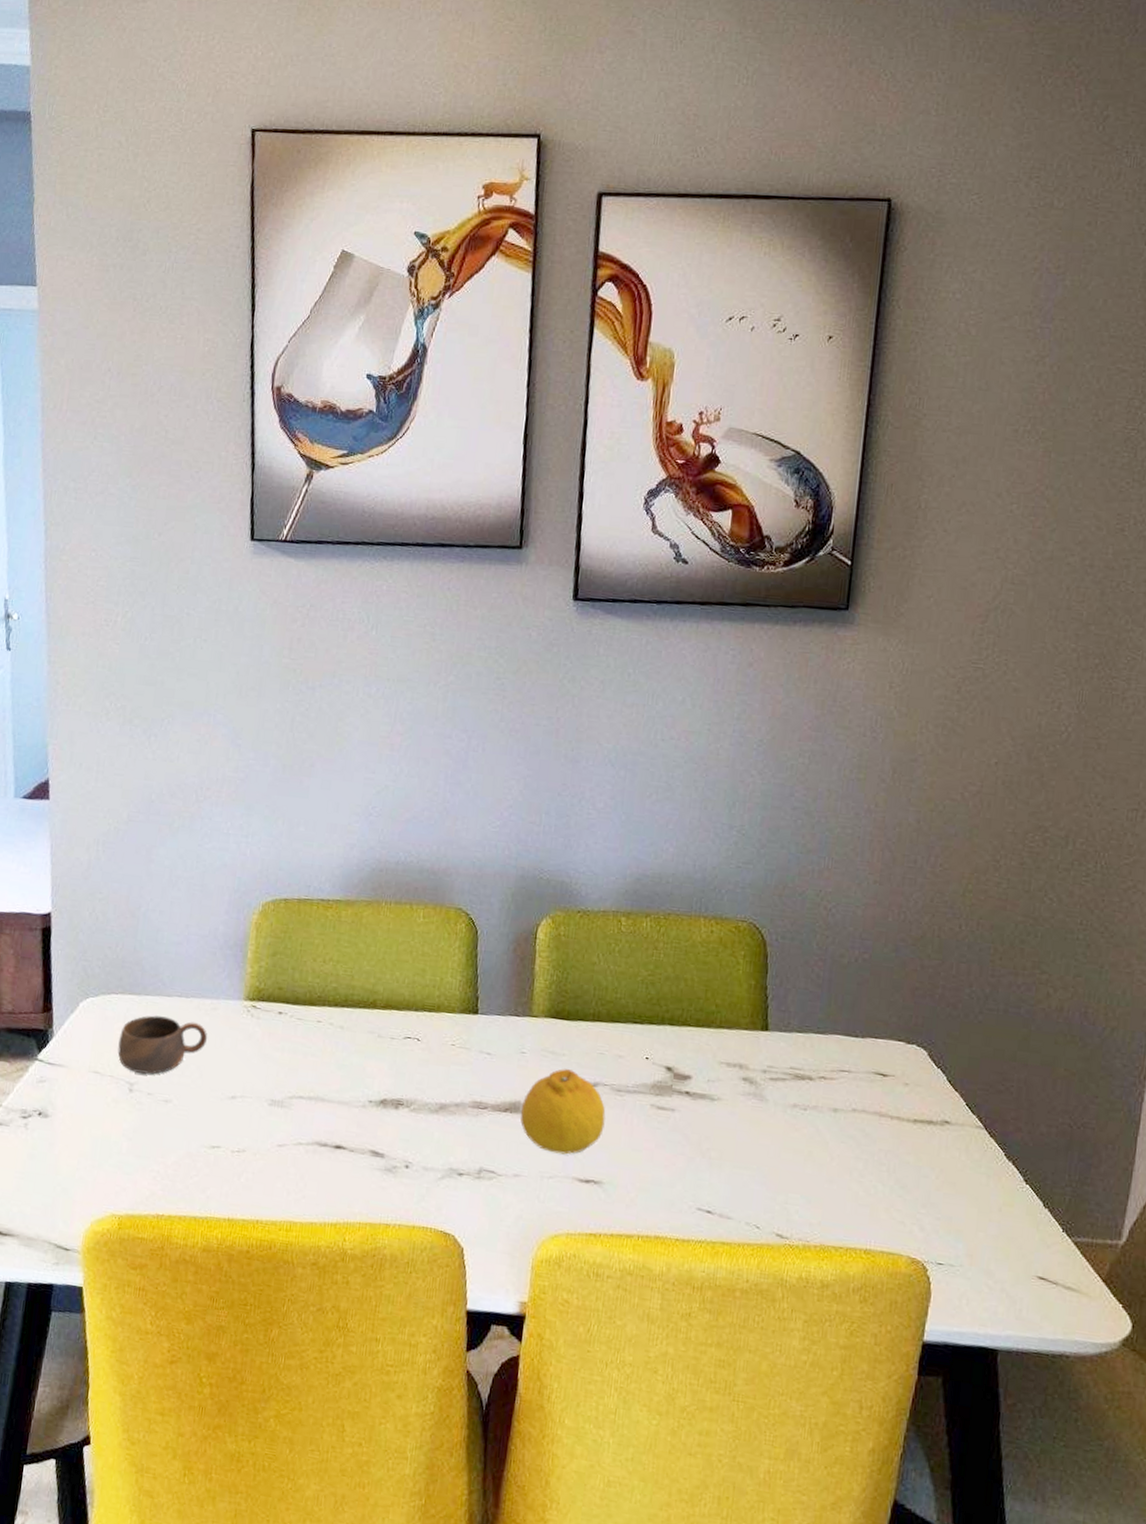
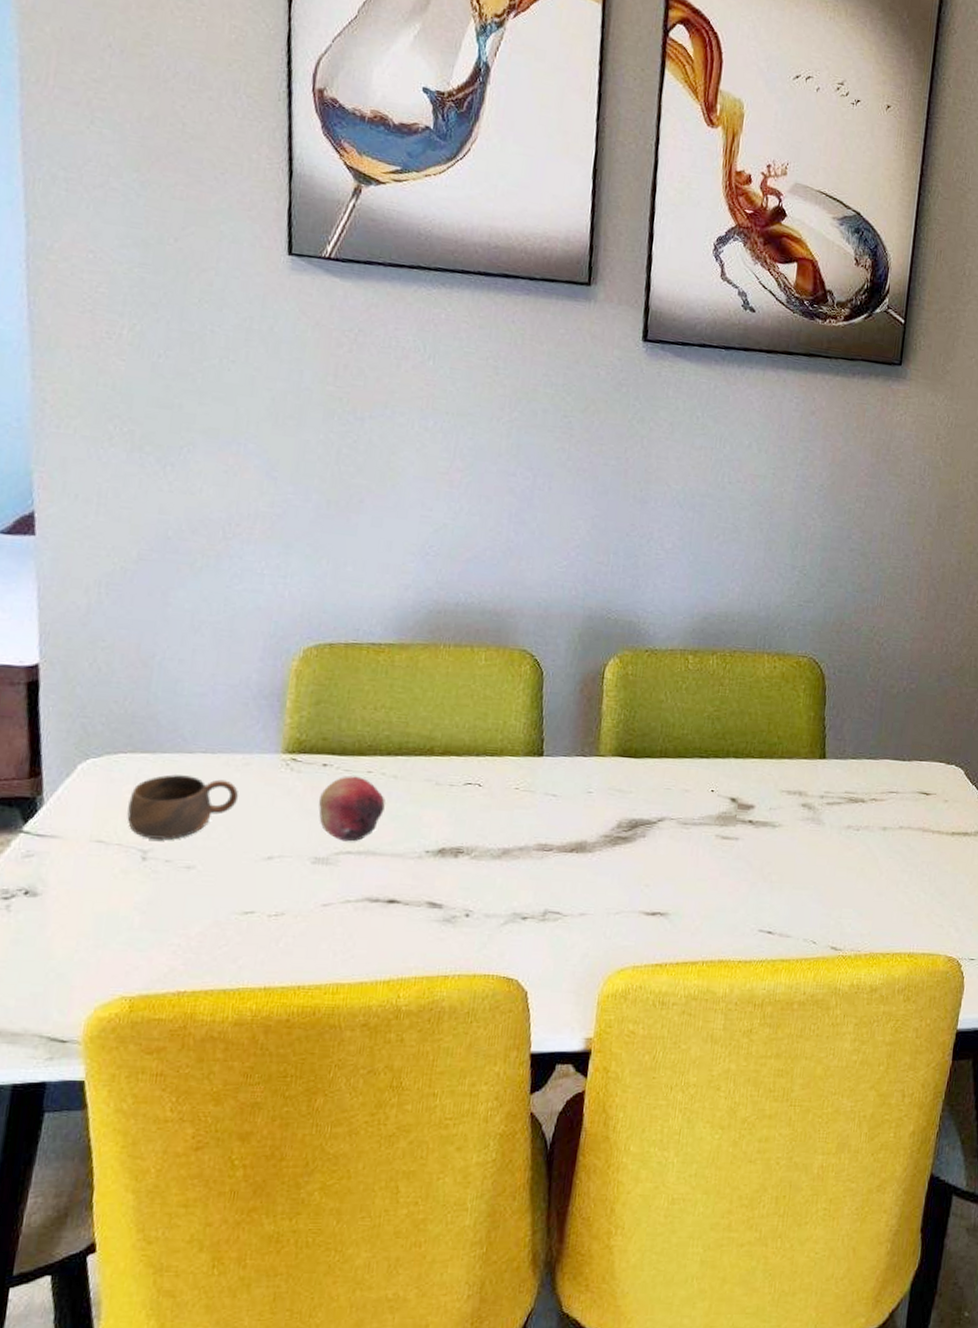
fruit: none [275,1024,333,1087] -> present [318,776,386,842]
fruit: present [520,1068,606,1155] -> none [586,806,672,890]

